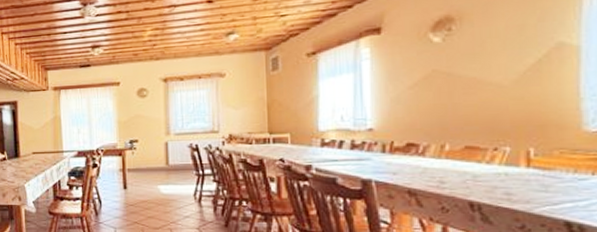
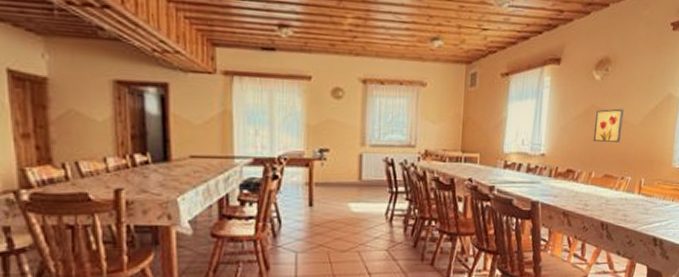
wall art: none [440,69,485,109] -> present [593,108,624,142]

